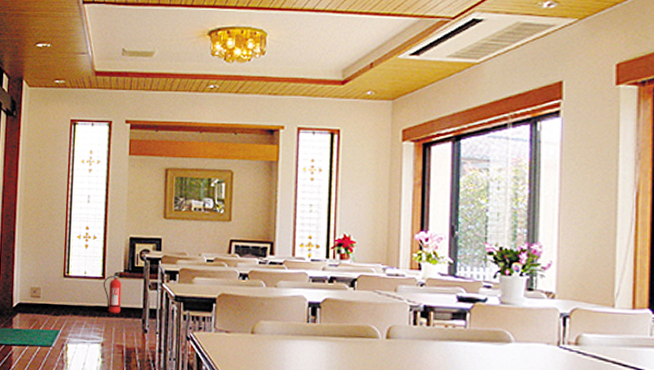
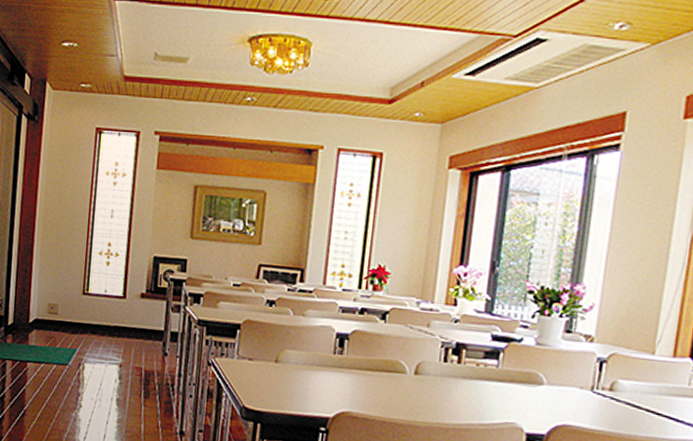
fire extinguisher: present [103,271,126,313] -> none [123,291,148,335]

